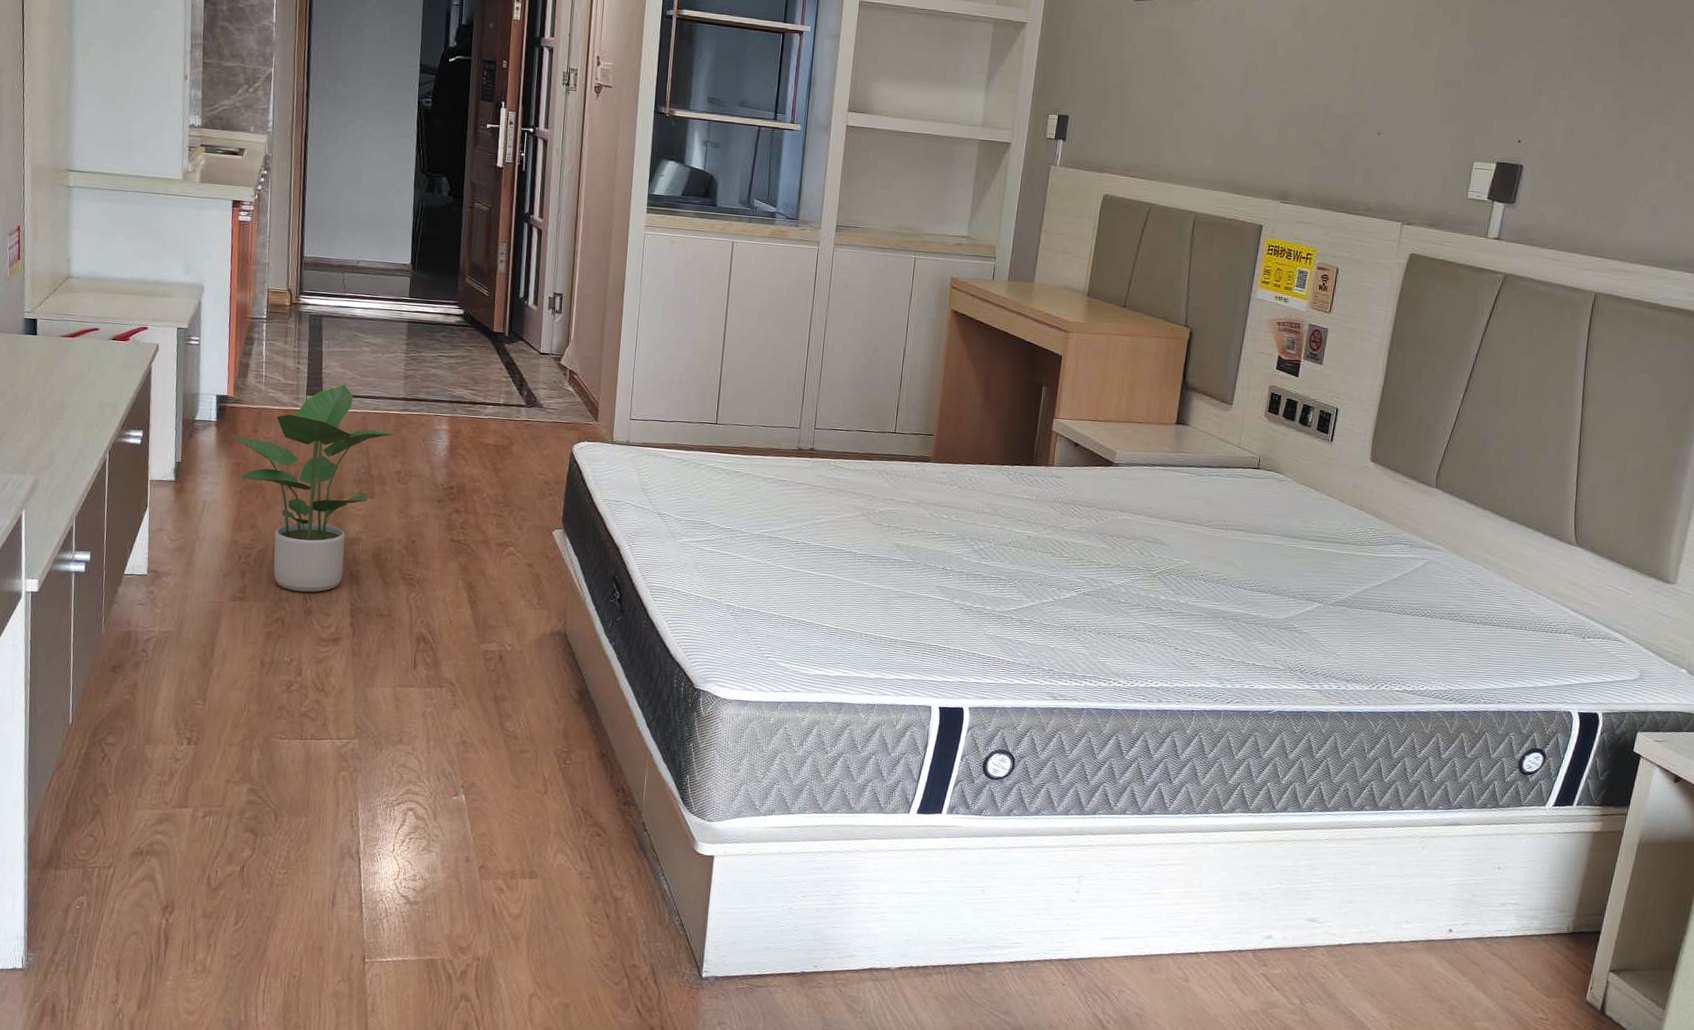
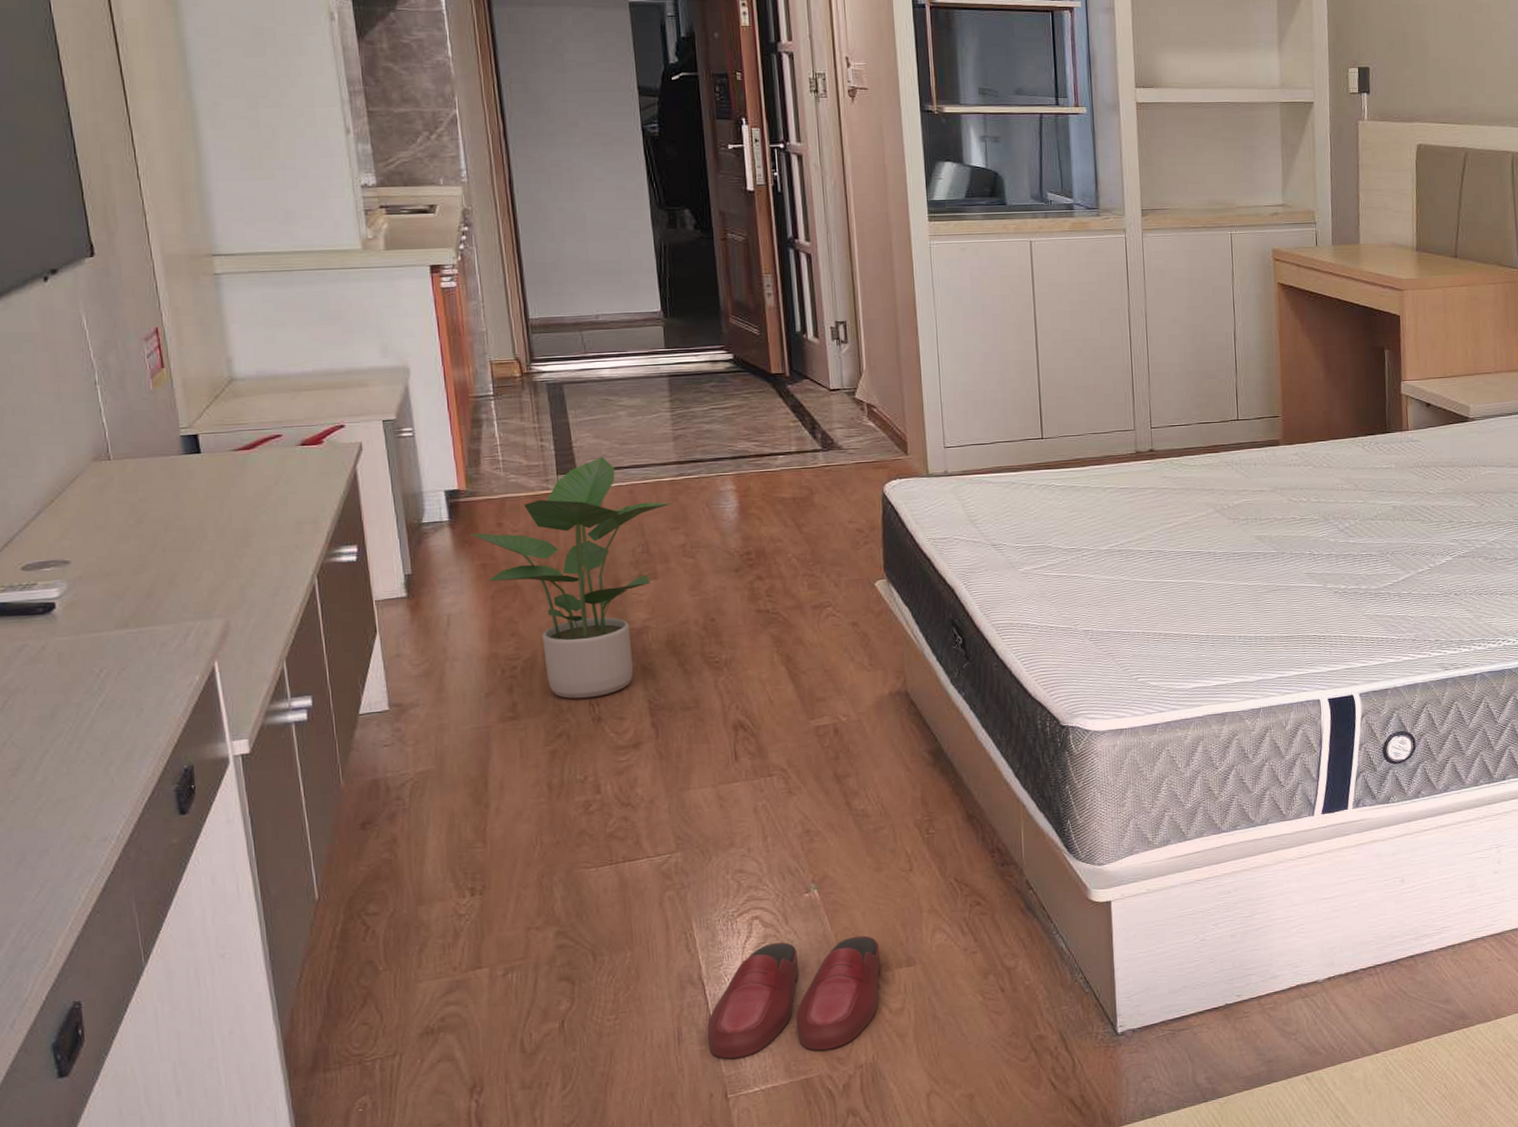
slippers: none [356,834,509,938] -> present [707,935,881,1059]

